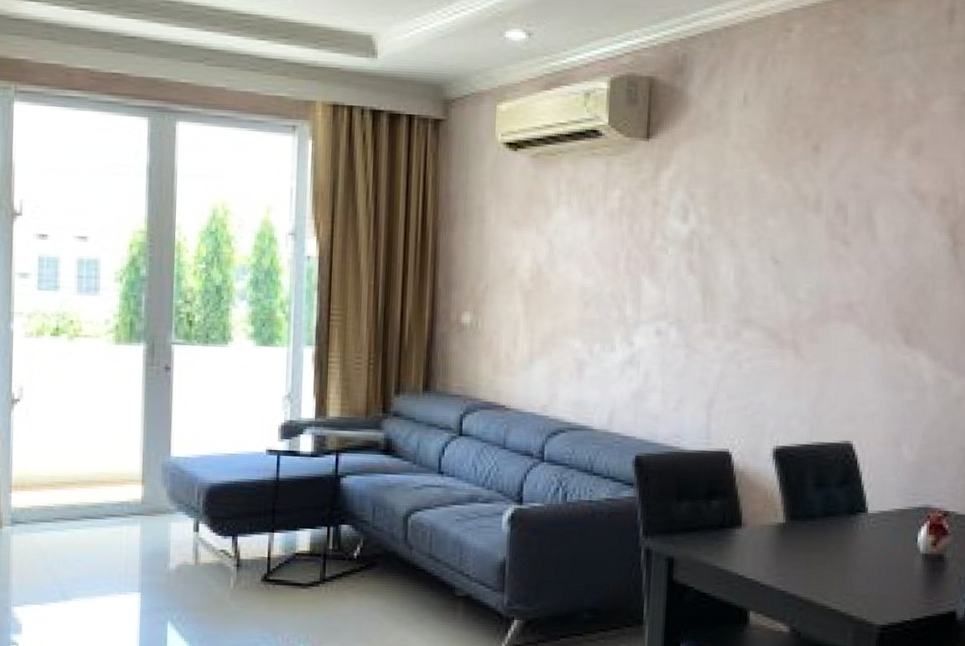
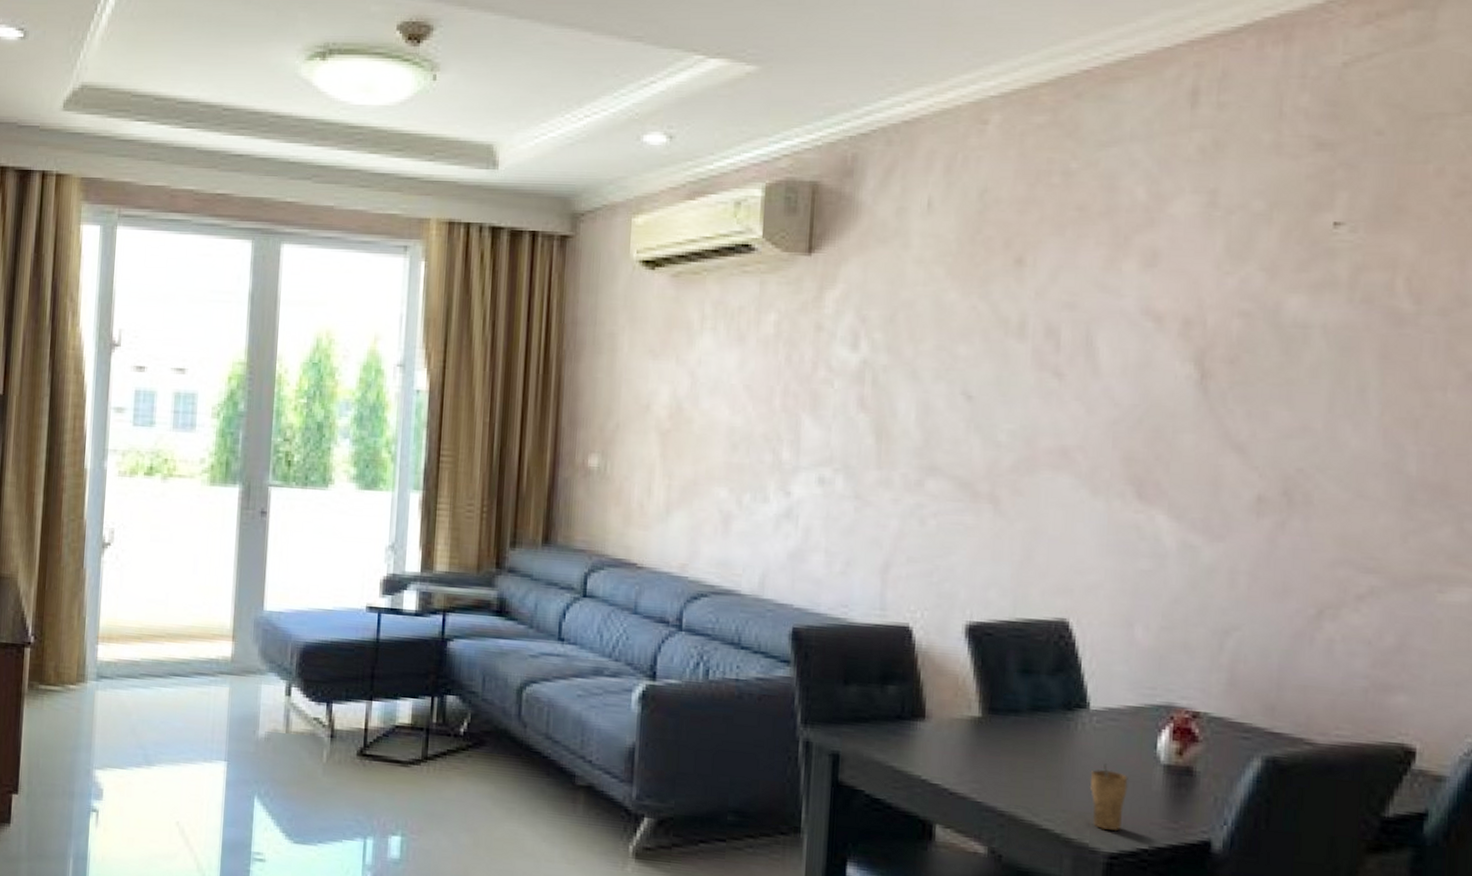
cup: none [867,555,896,608] -> present [1089,763,1128,832]

